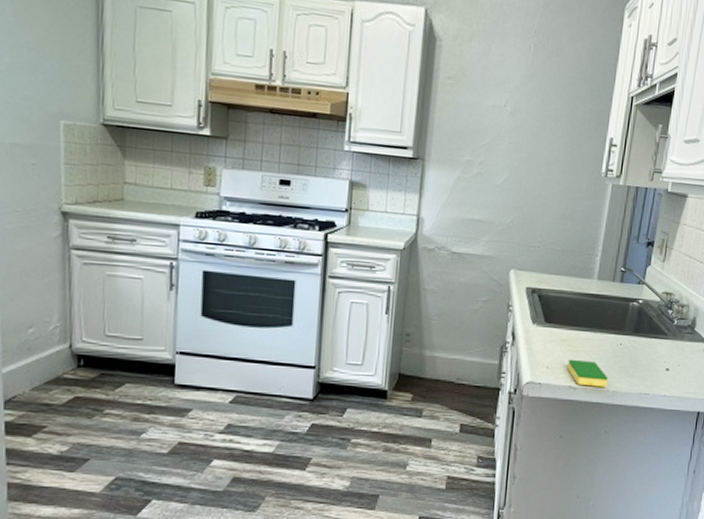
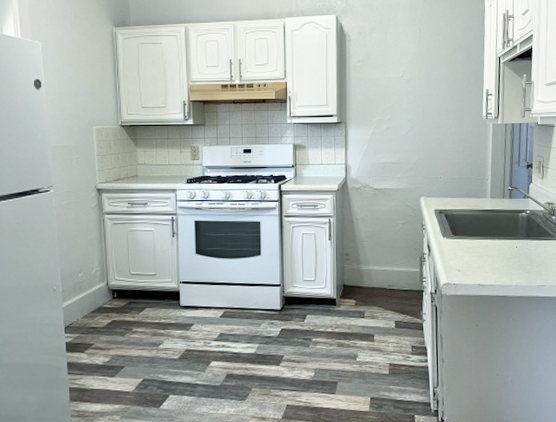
dish sponge: present [567,359,608,387] -> none [475,262,510,283]

